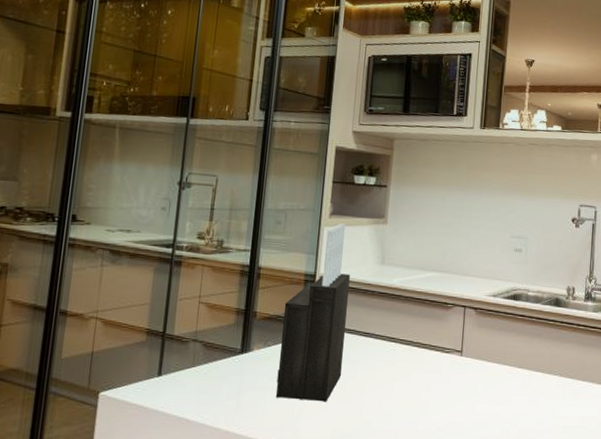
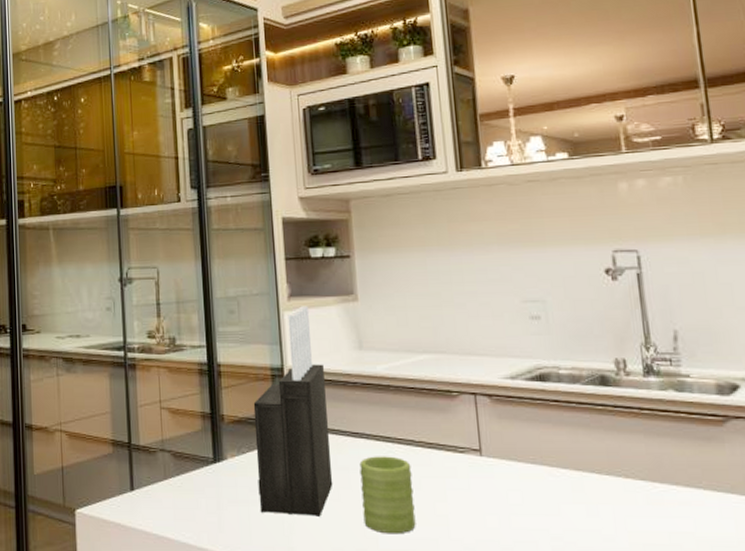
mug: none [362,353,407,418] -> present [359,456,416,534]

